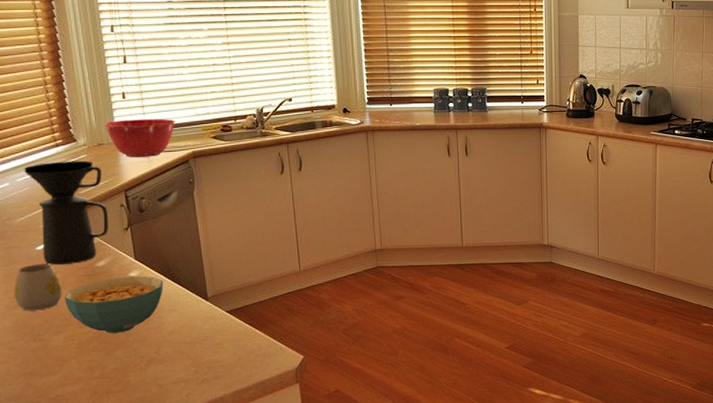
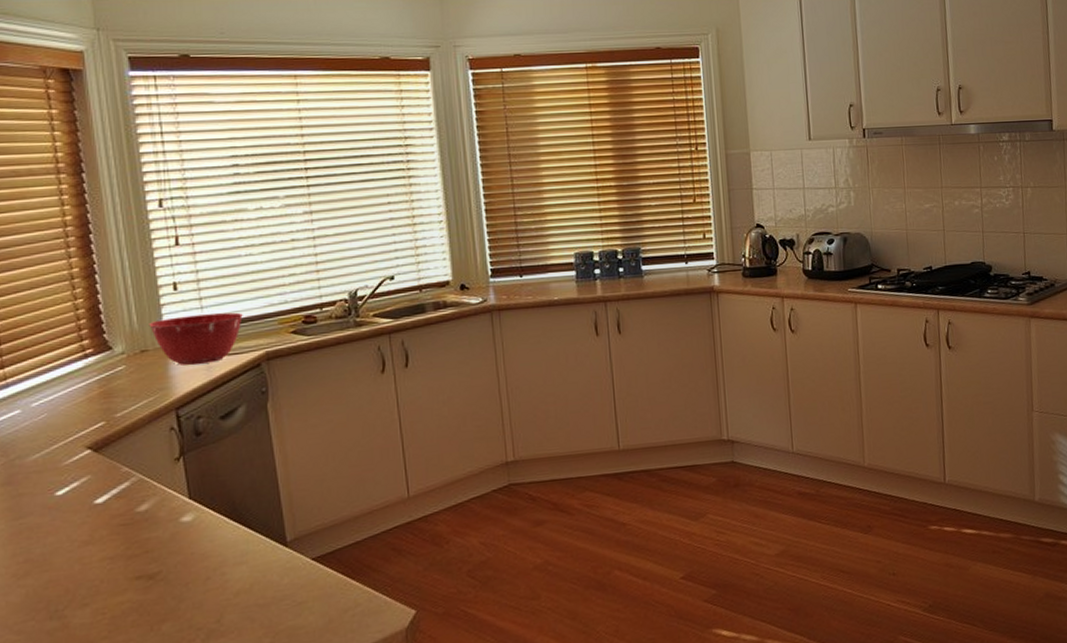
mug: present [14,263,62,311] -> none [25,513,90,580]
coffee maker: present [24,161,108,265] -> none [41,373,154,514]
cereal bowl: present [64,275,164,334] -> none [92,519,228,601]

